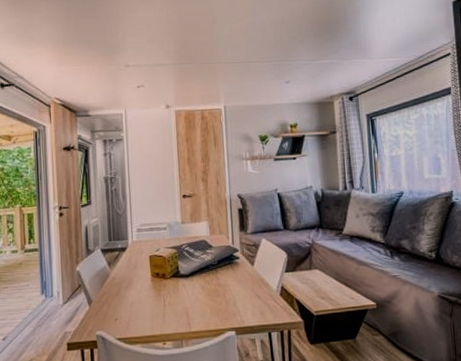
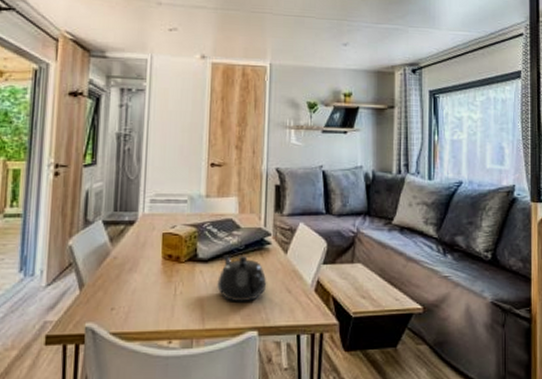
teapot: none [198,270,239,308] -> present [217,255,267,302]

